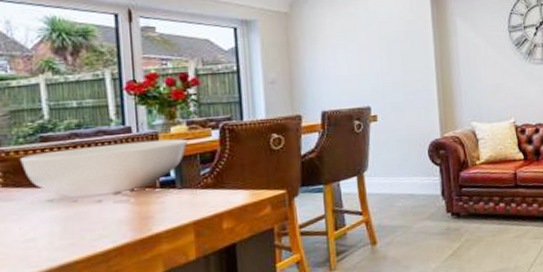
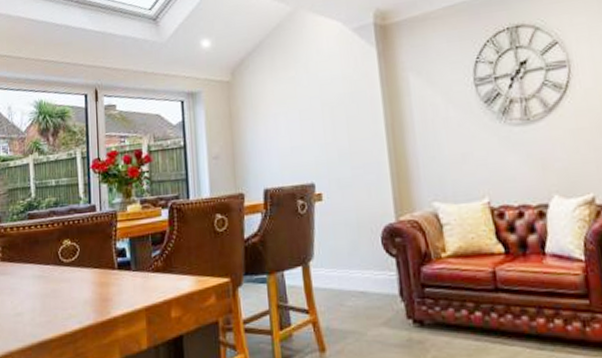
bowl: present [19,139,189,198] -> none [13,218,142,276]

